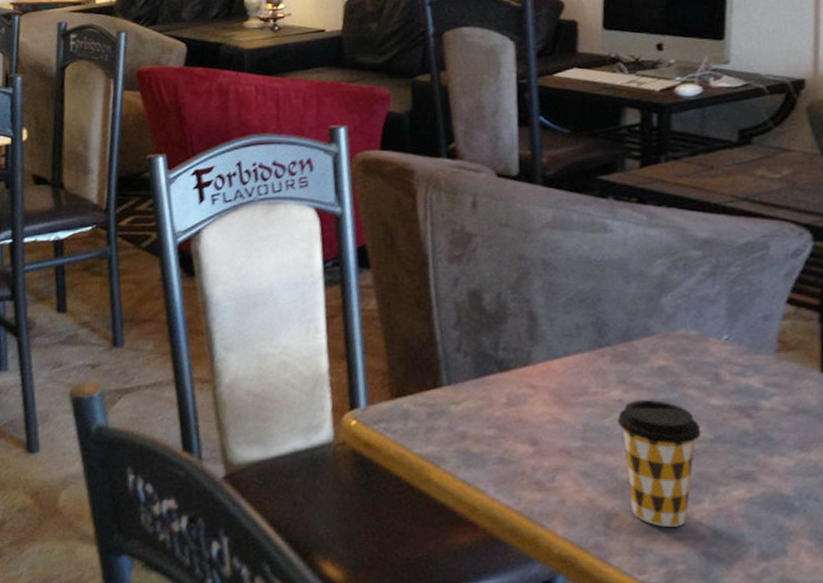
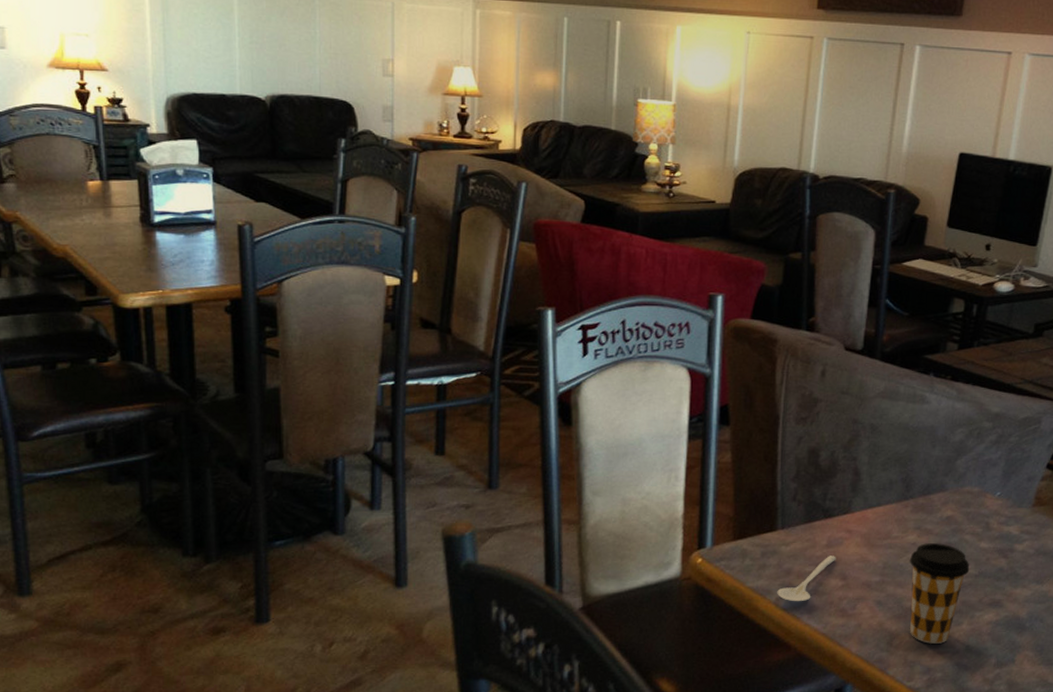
stirrer: none [452,416,521,472] -> present [777,556,836,602]

